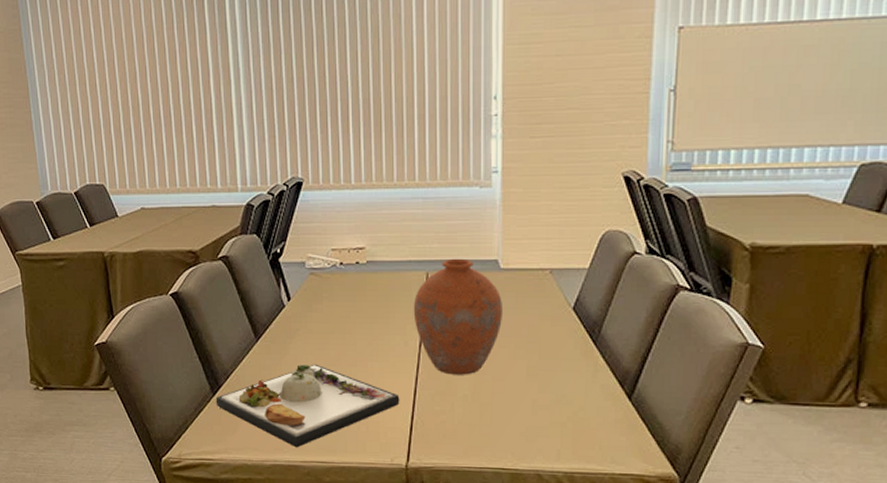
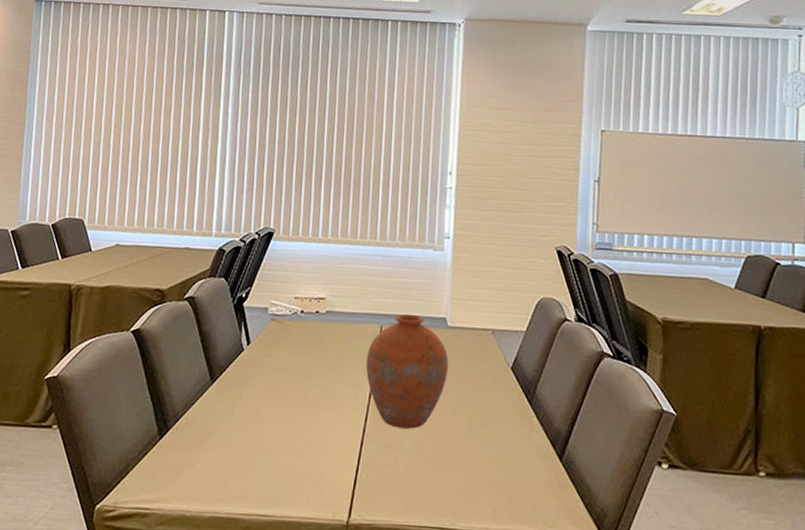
dinner plate: present [215,364,400,448] -> none [161,410,347,499]

